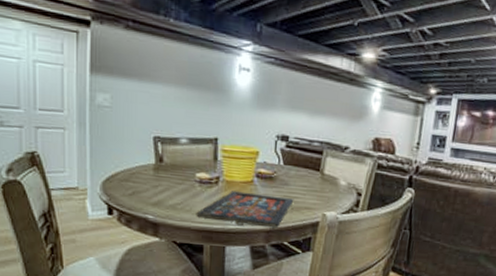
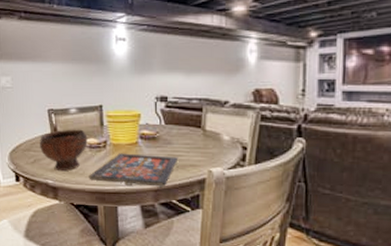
bowl: none [141,160,198,207] -> present [40,129,88,172]

